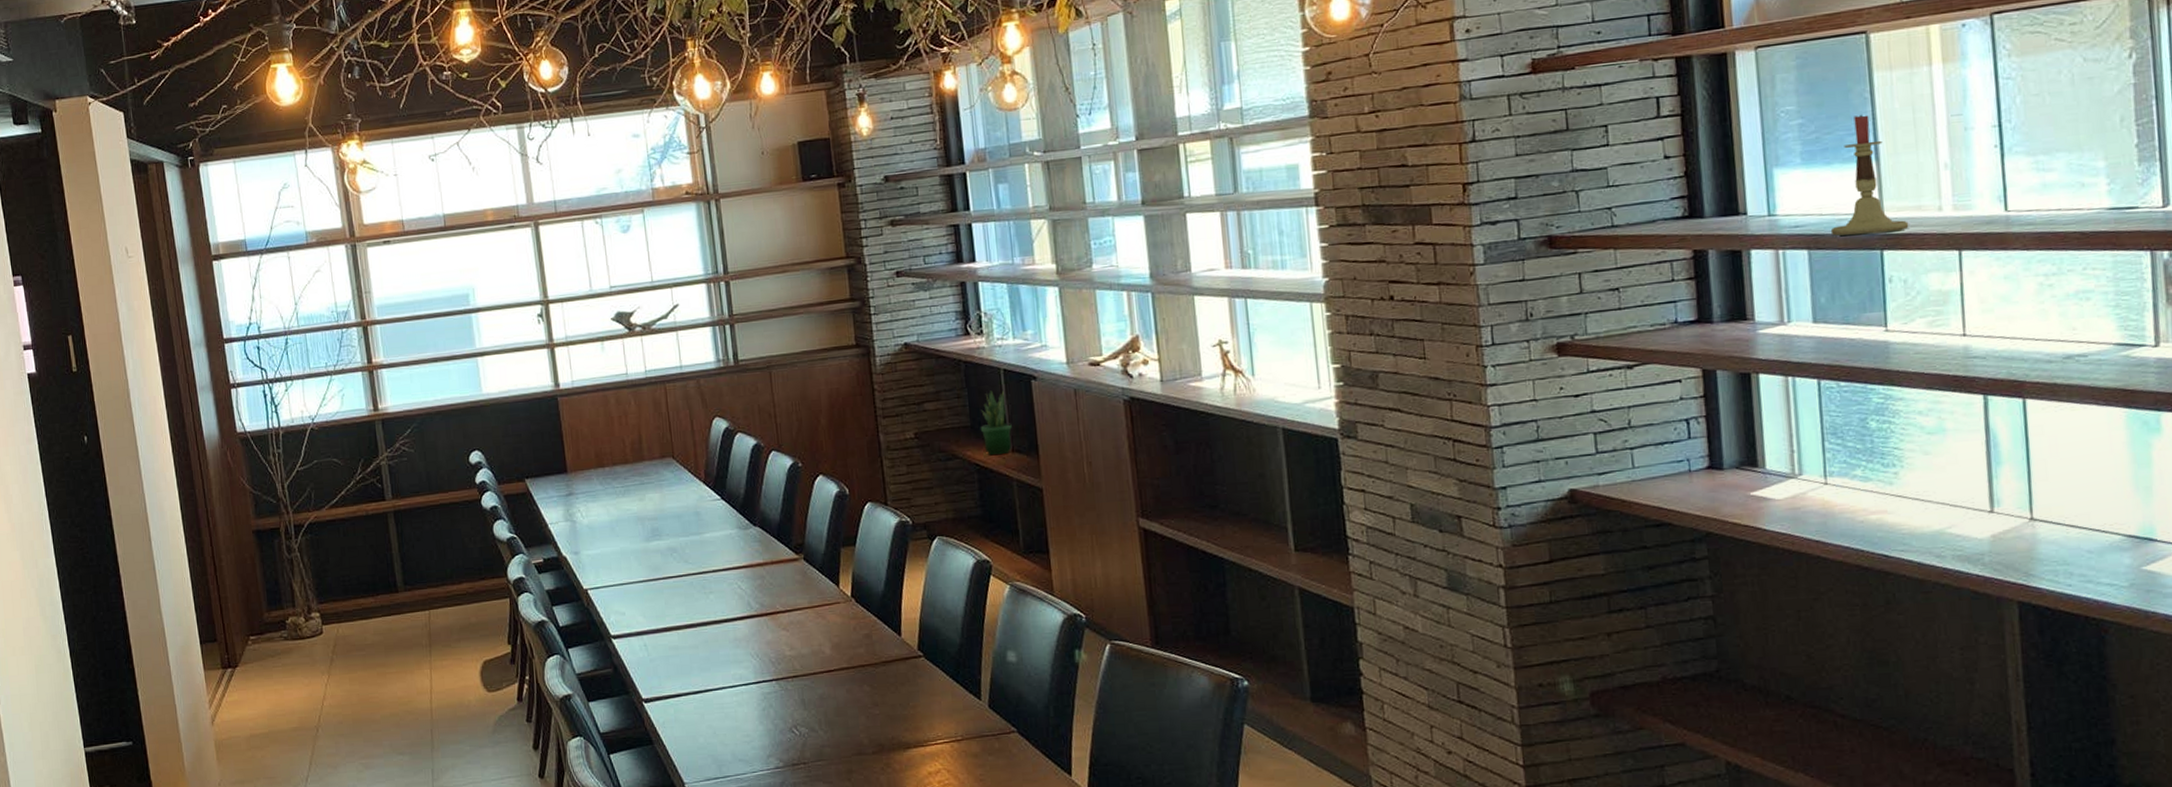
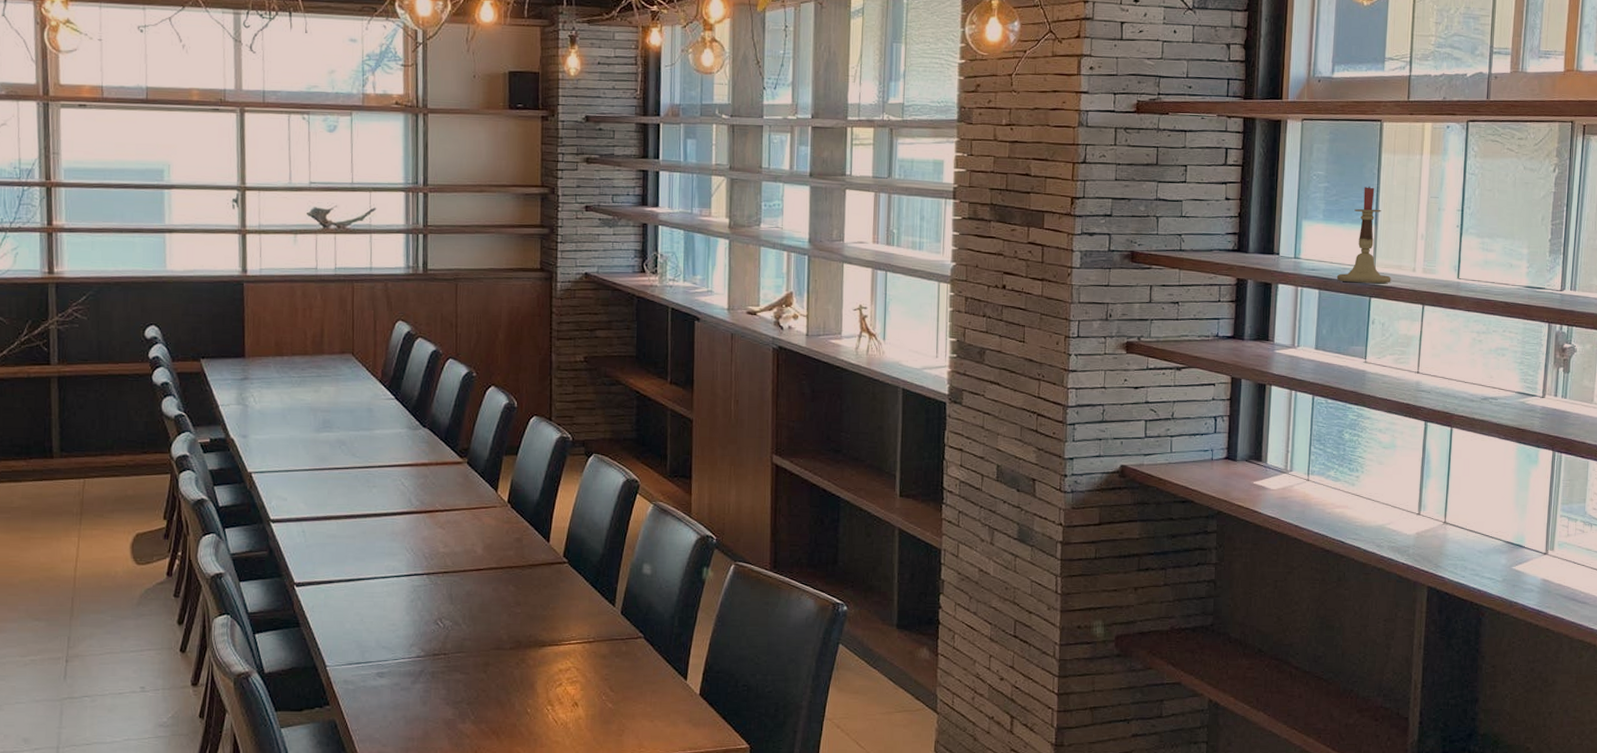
planter: present [980,390,1012,456] -> none [644,326,673,386]

